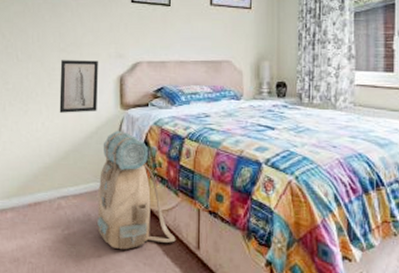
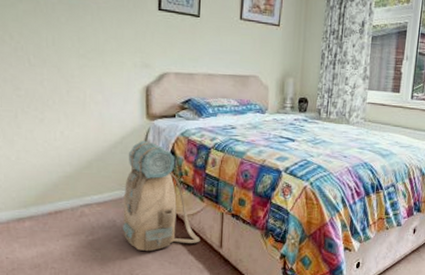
wall art: present [59,60,98,113] -> none [80,67,122,123]

